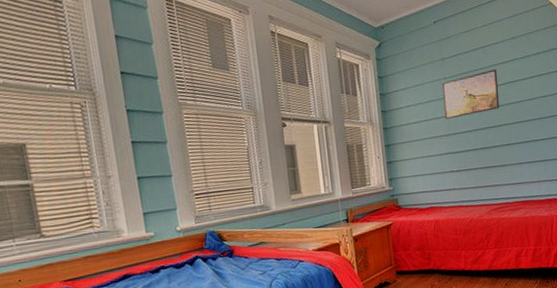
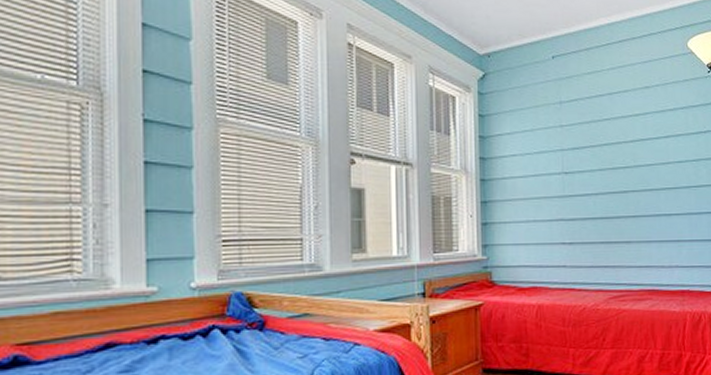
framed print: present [442,69,500,119] -> none [557,122,627,177]

